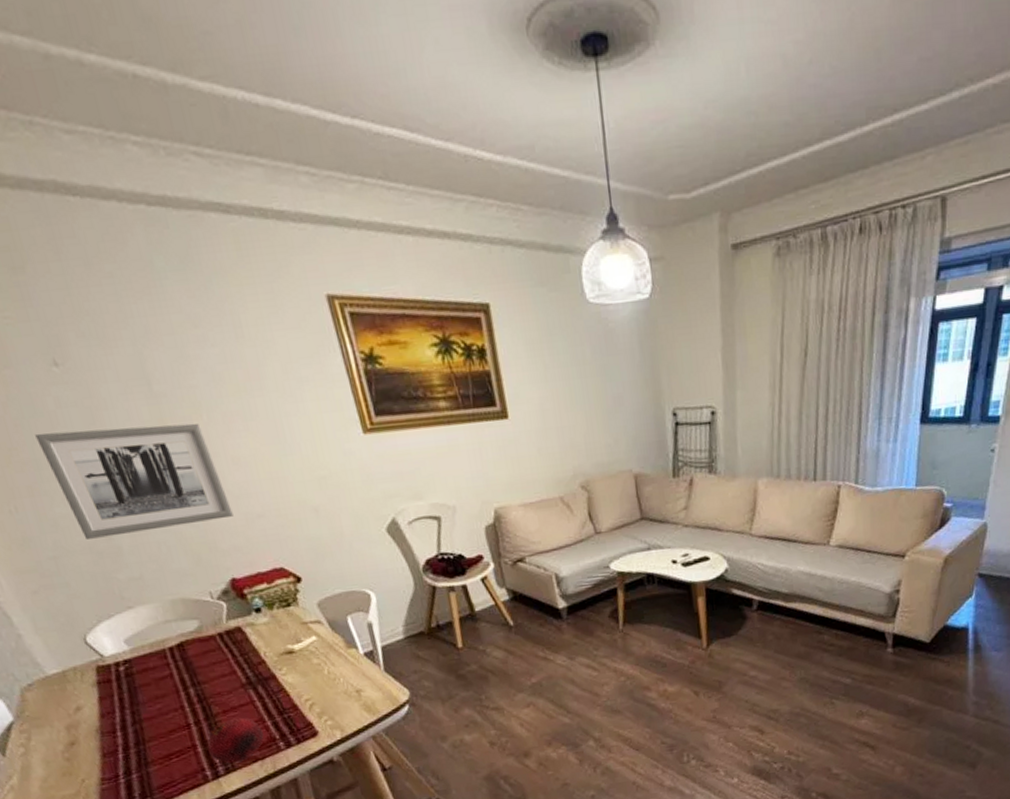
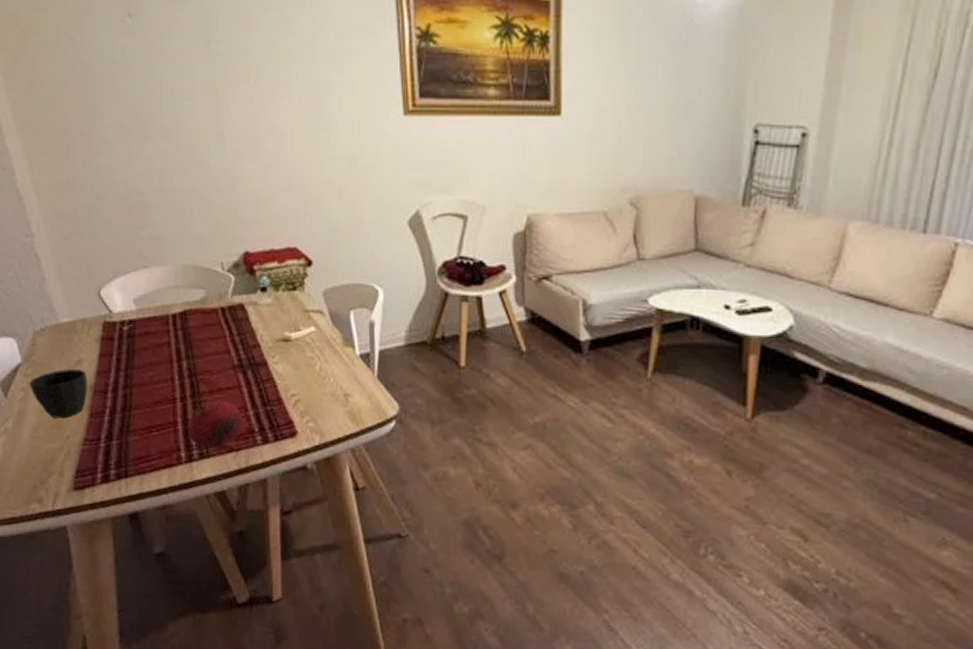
cup: none [27,716,95,766] -> present [29,369,88,418]
wall art: present [35,423,233,539] -> none [98,81,259,192]

